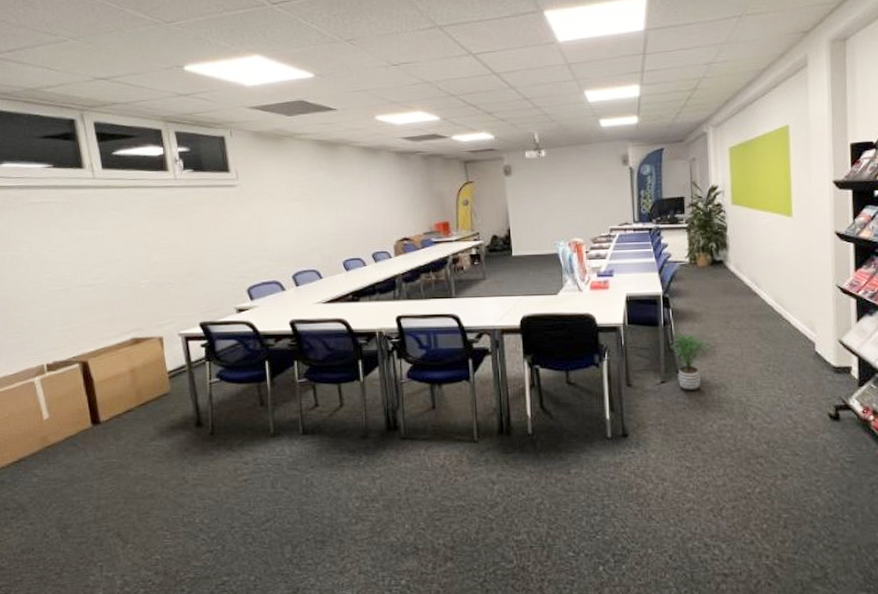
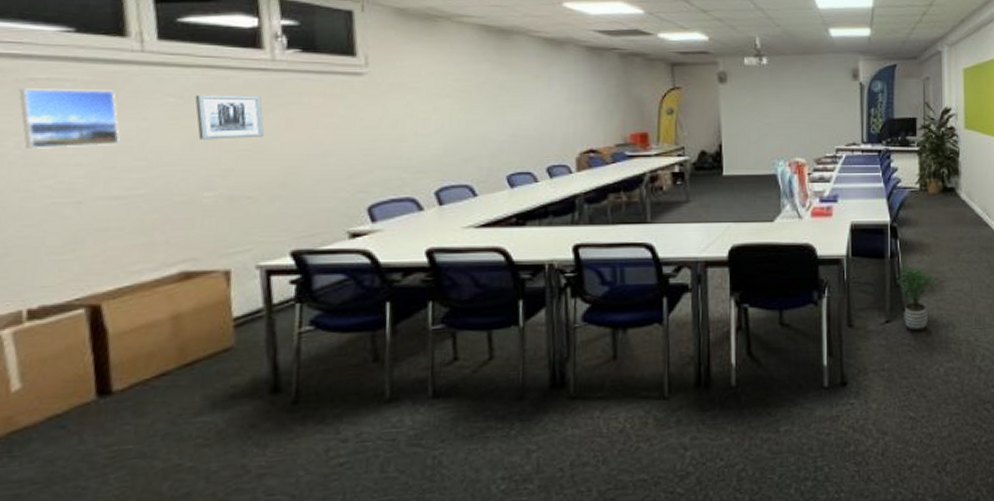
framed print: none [26,208,87,252] -> present [19,88,120,149]
wall art: none [129,207,174,242] -> present [195,94,264,140]

